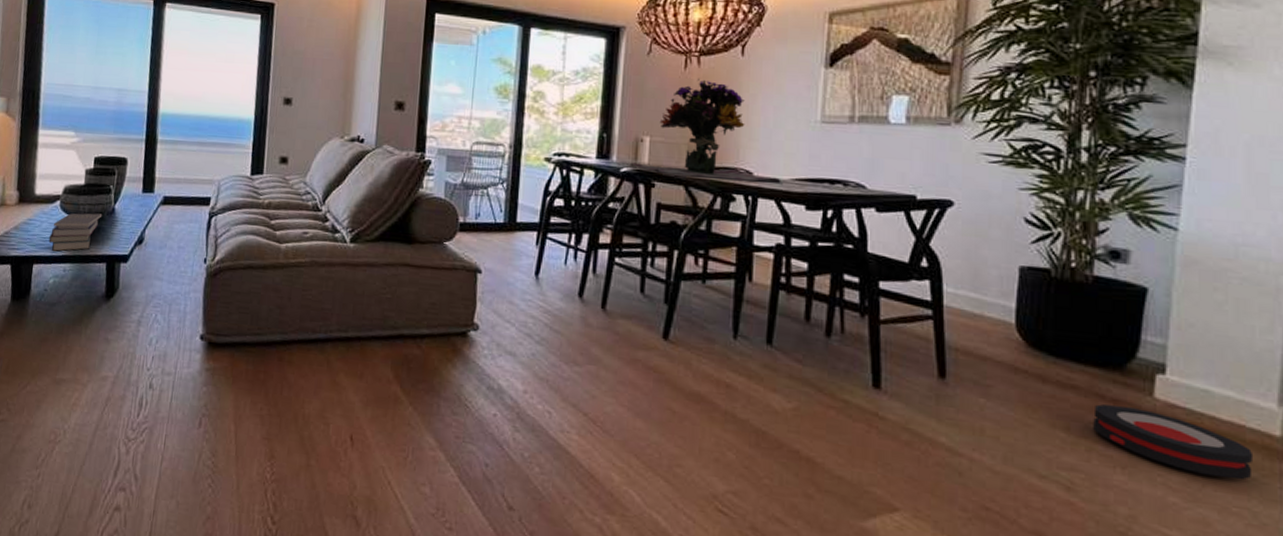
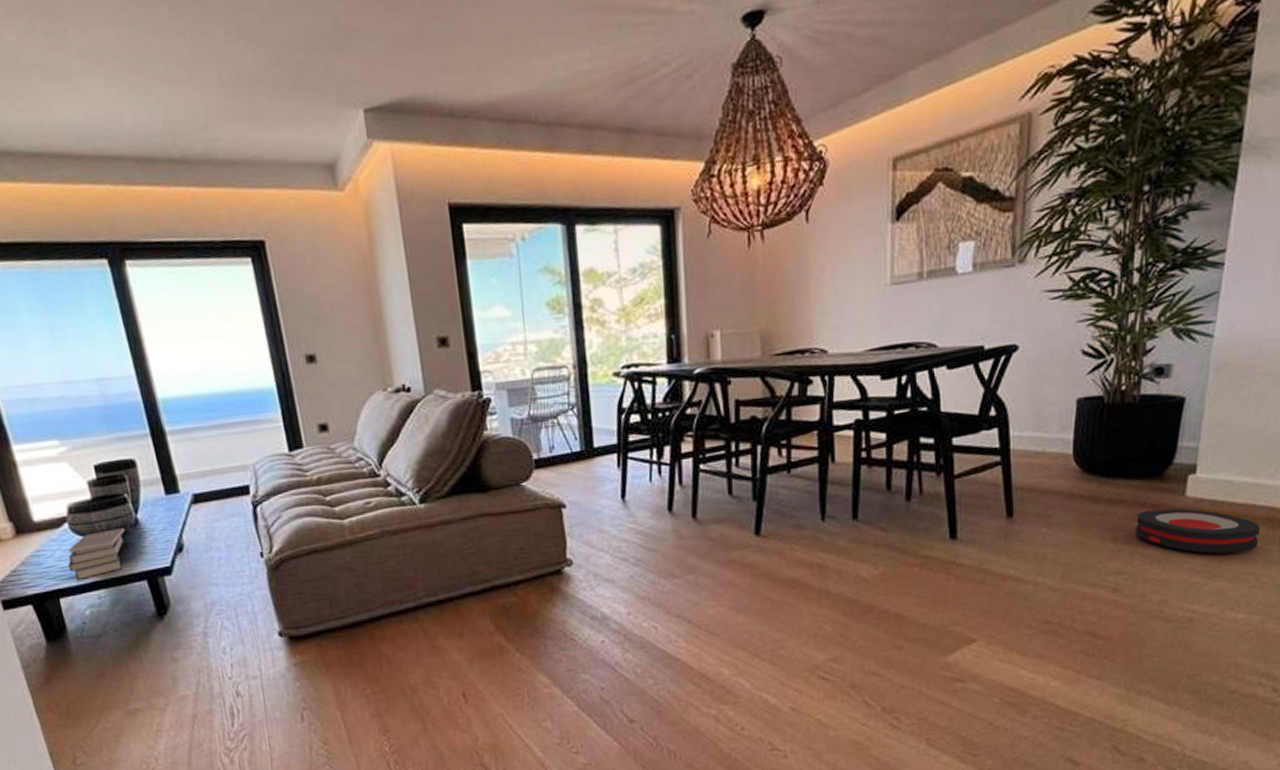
flower arrangement: present [627,78,783,185] -> none [700,255,857,369]

